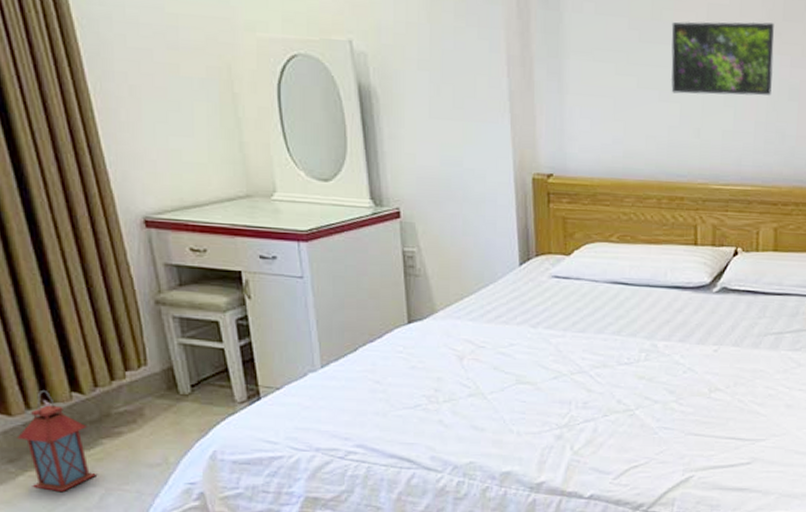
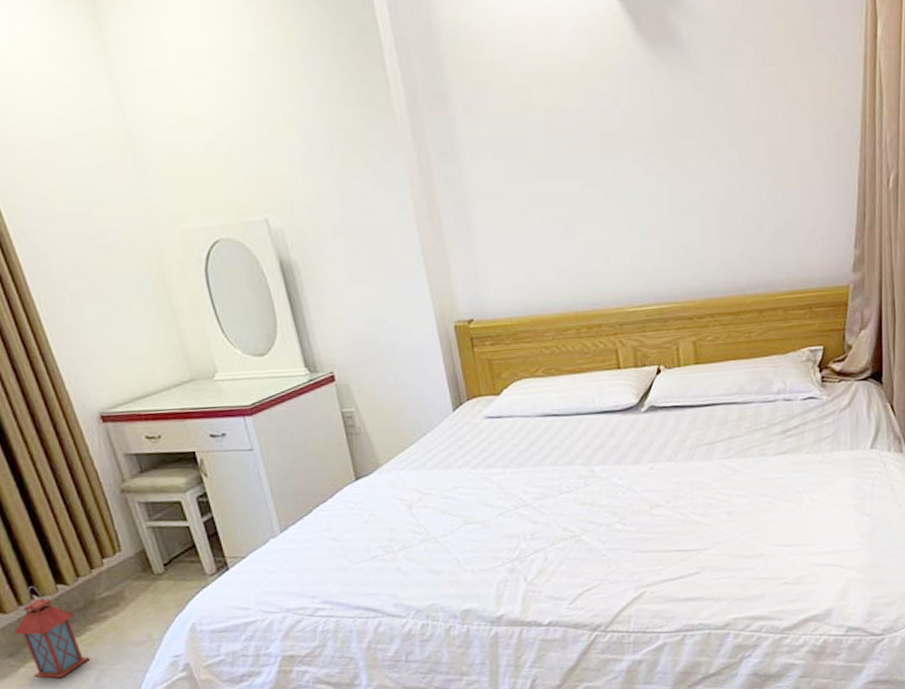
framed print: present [670,21,774,96] -> none [568,142,673,225]

